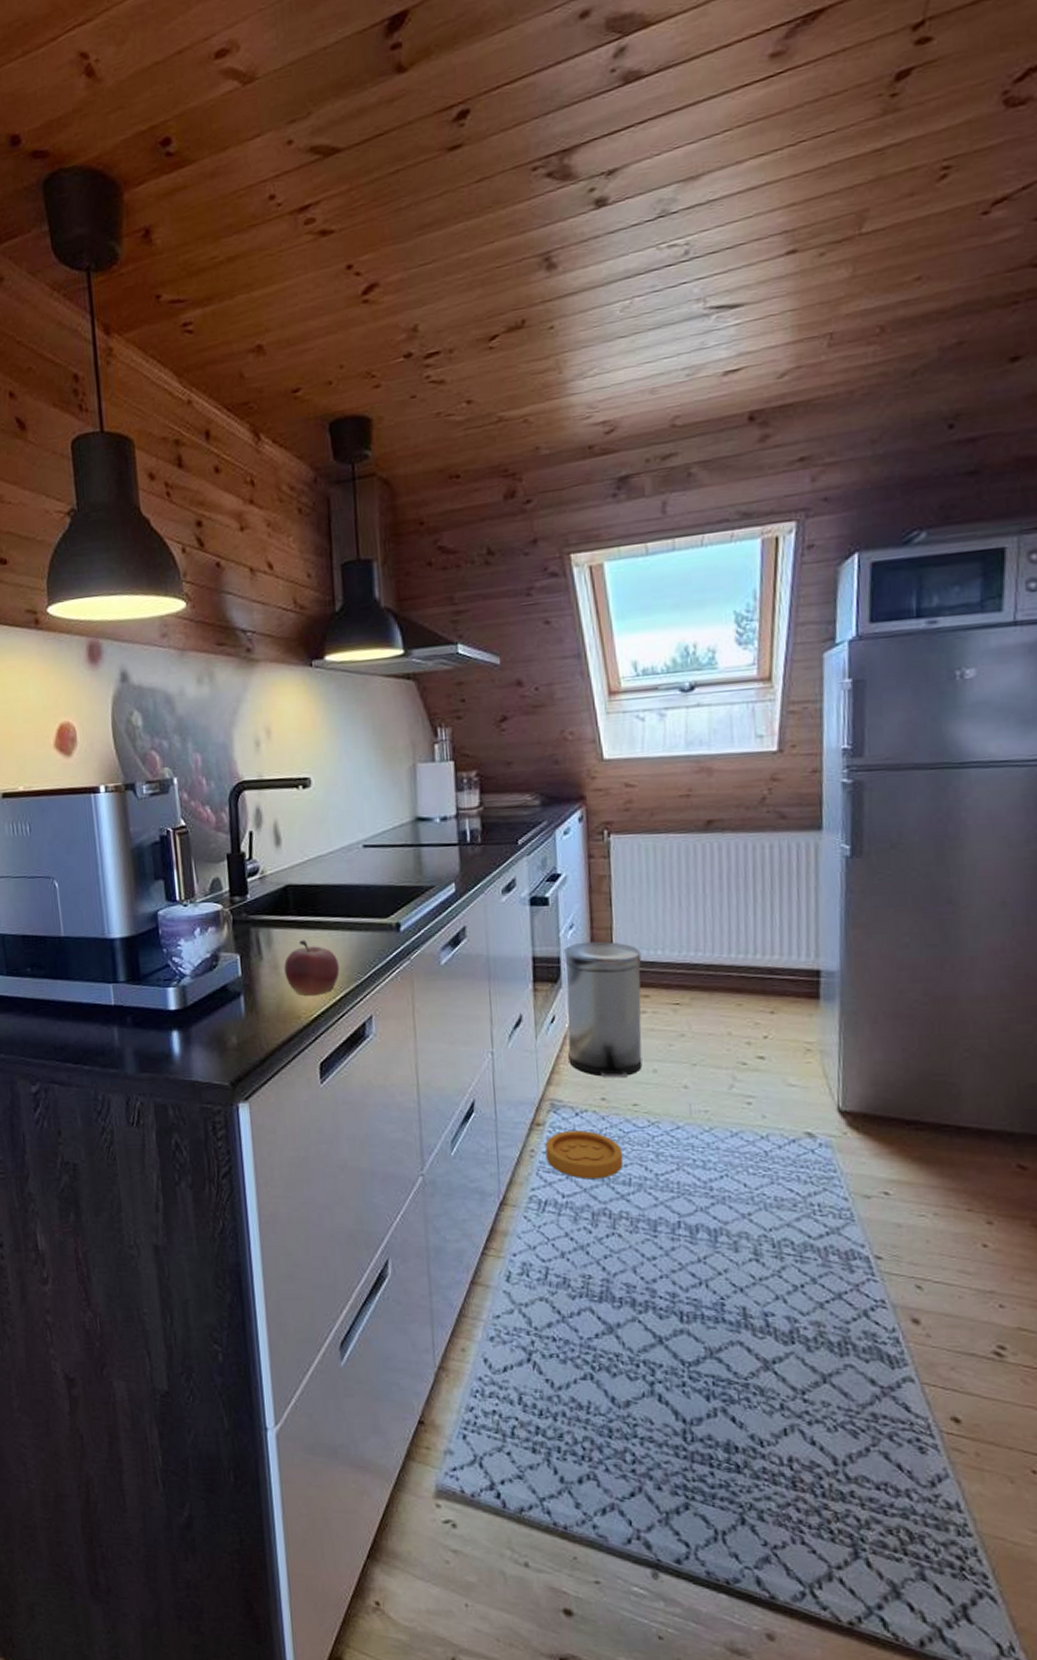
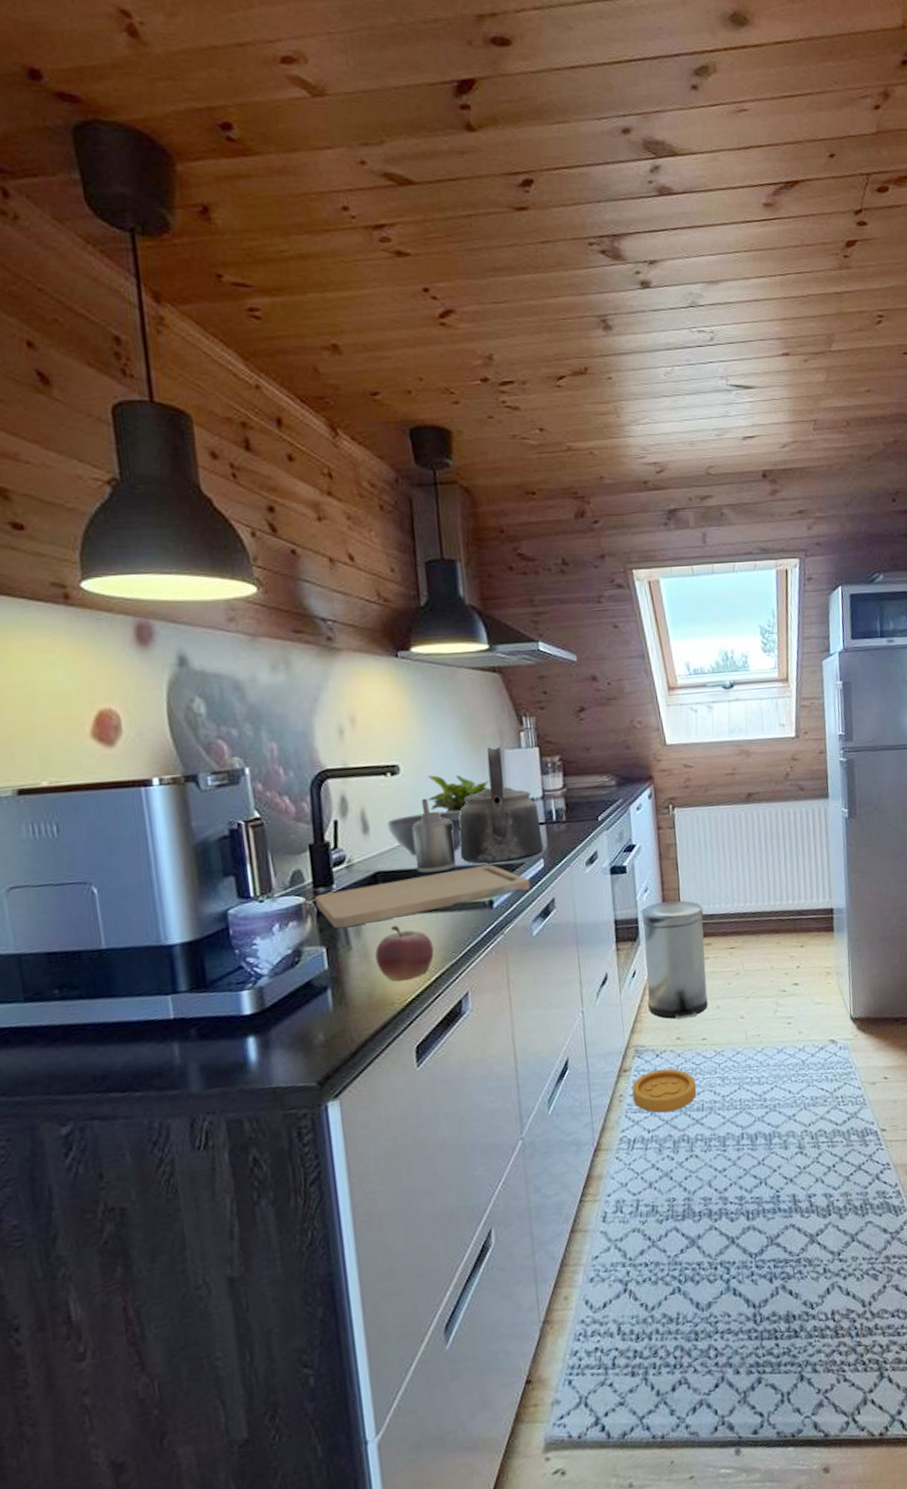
cutting board: none [231,885,440,938] -> present [315,864,531,929]
bowl: none [298,826,371,870] -> present [387,810,462,855]
soap dispenser: none [321,813,364,891] -> present [412,799,457,874]
potted plant: none [337,789,400,829] -> present [427,775,489,813]
kettle: none [368,759,455,885] -> present [459,746,543,864]

